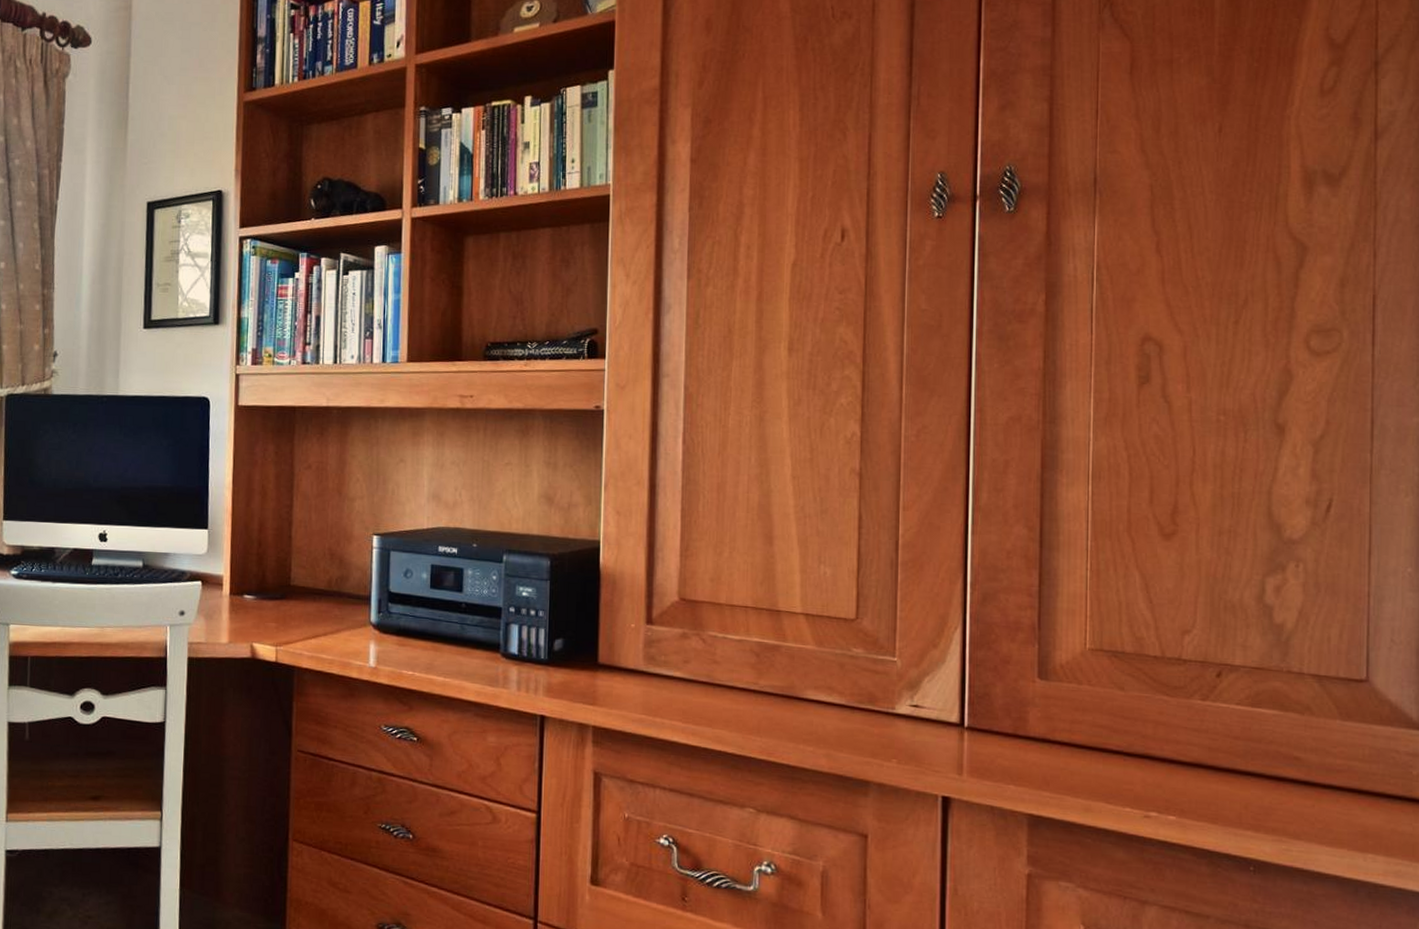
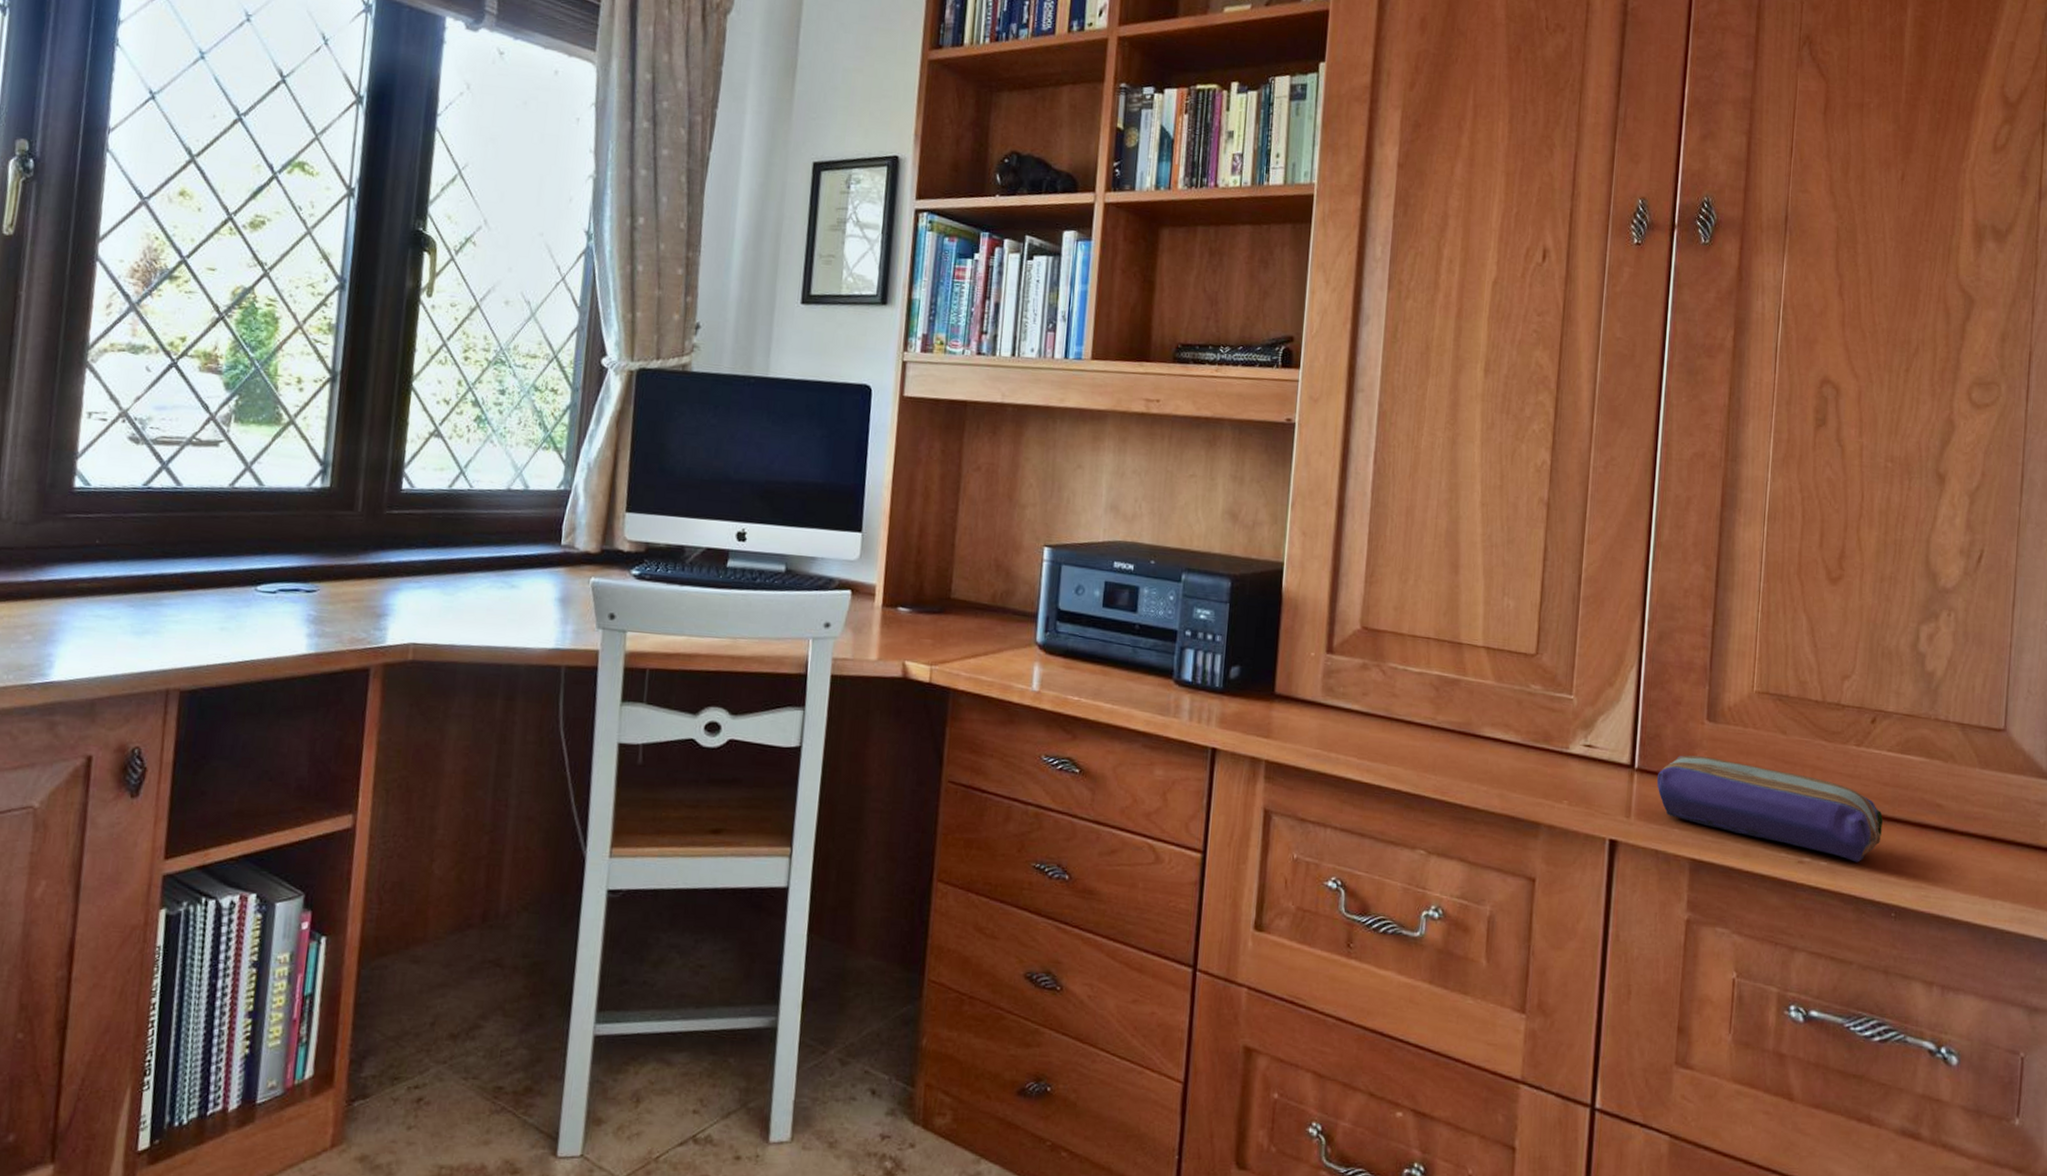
pencil case: none [989,713,1235,817] -> present [1657,755,1883,863]

